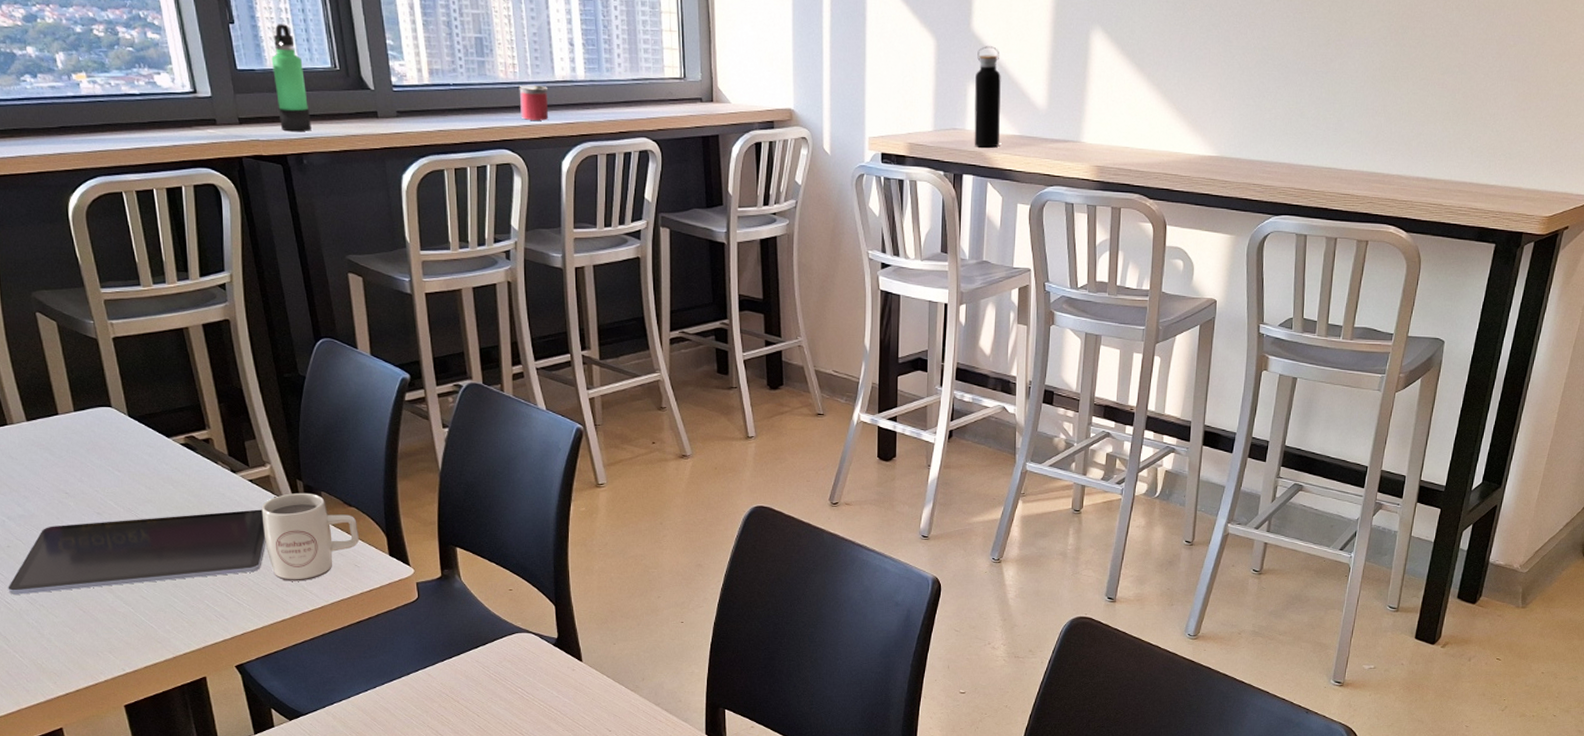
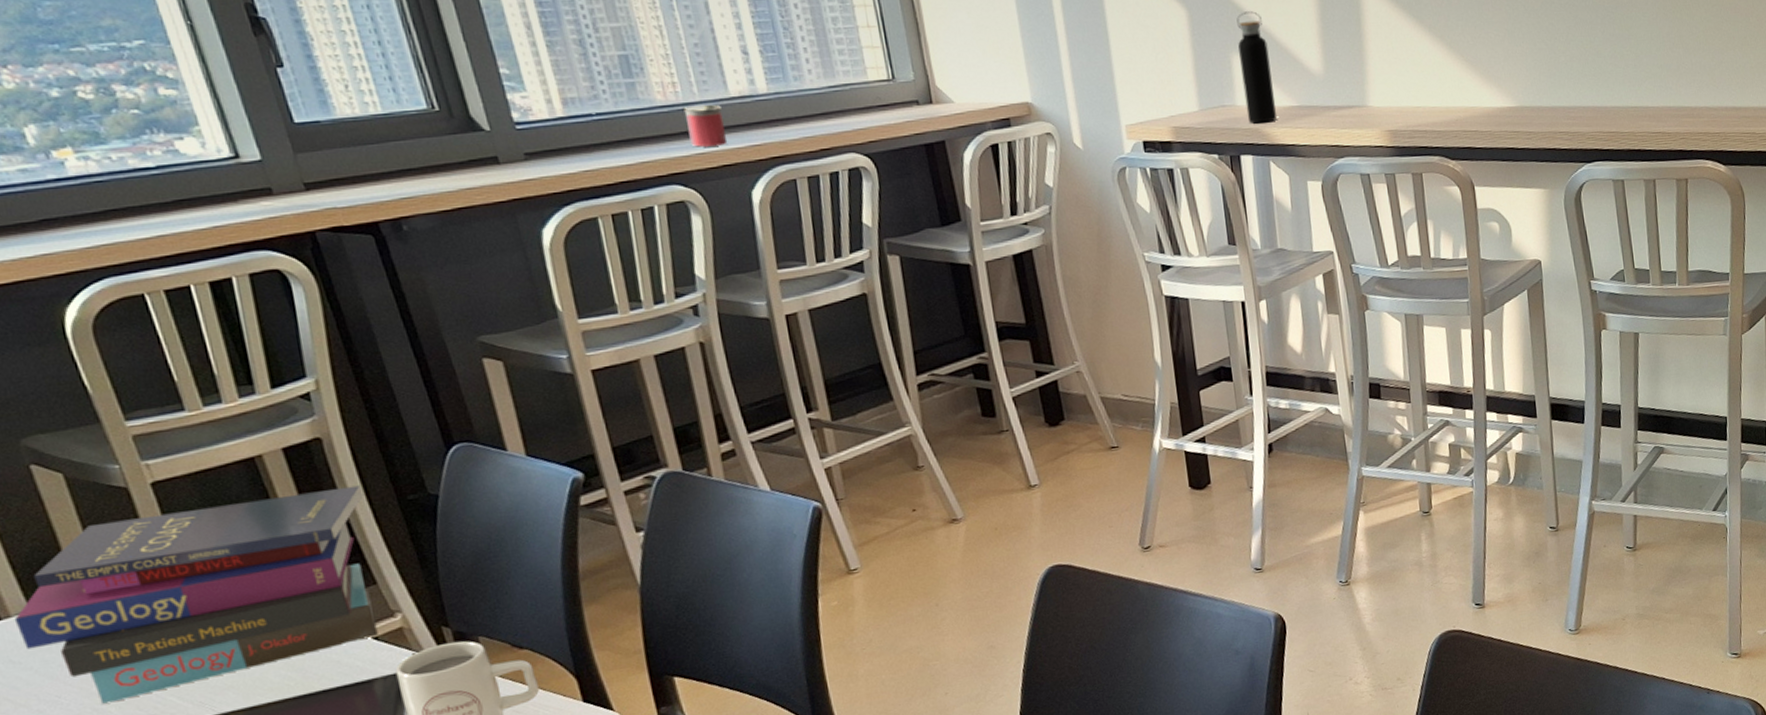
books: none [15,360,254,499] -> present [14,485,378,704]
thermos bottle: present [271,24,312,131] -> none [341,61,409,192]

